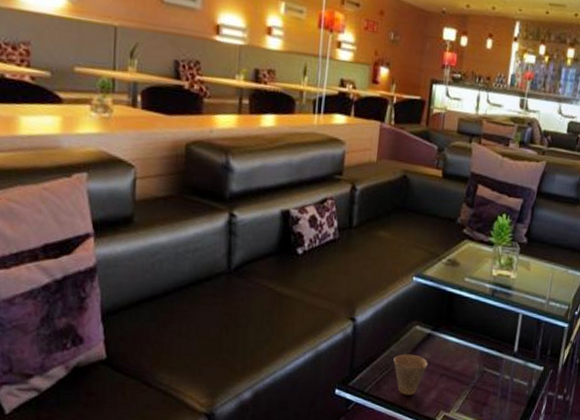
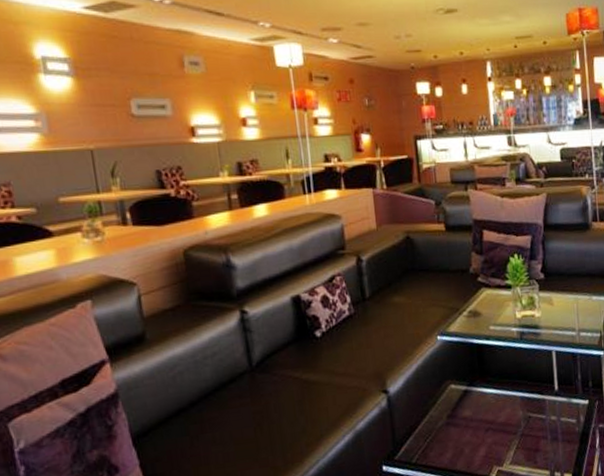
cup: present [393,354,428,395] -> none [434,414,471,458]

